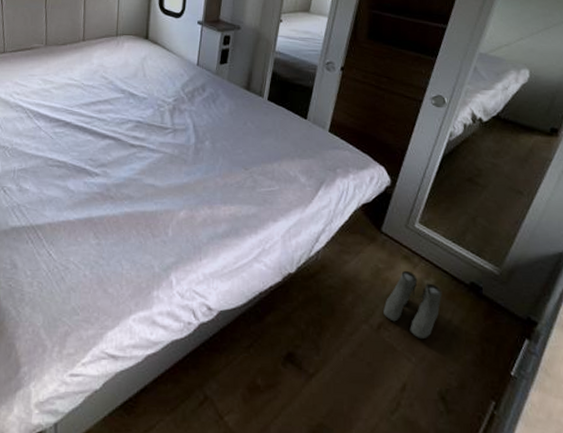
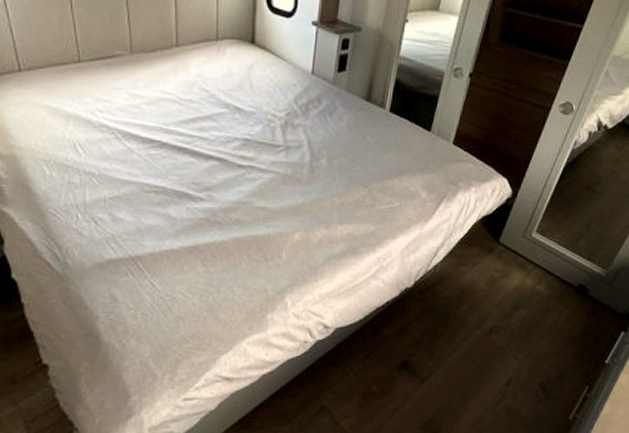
boots: present [383,270,442,340] -> none [496,277,552,339]

